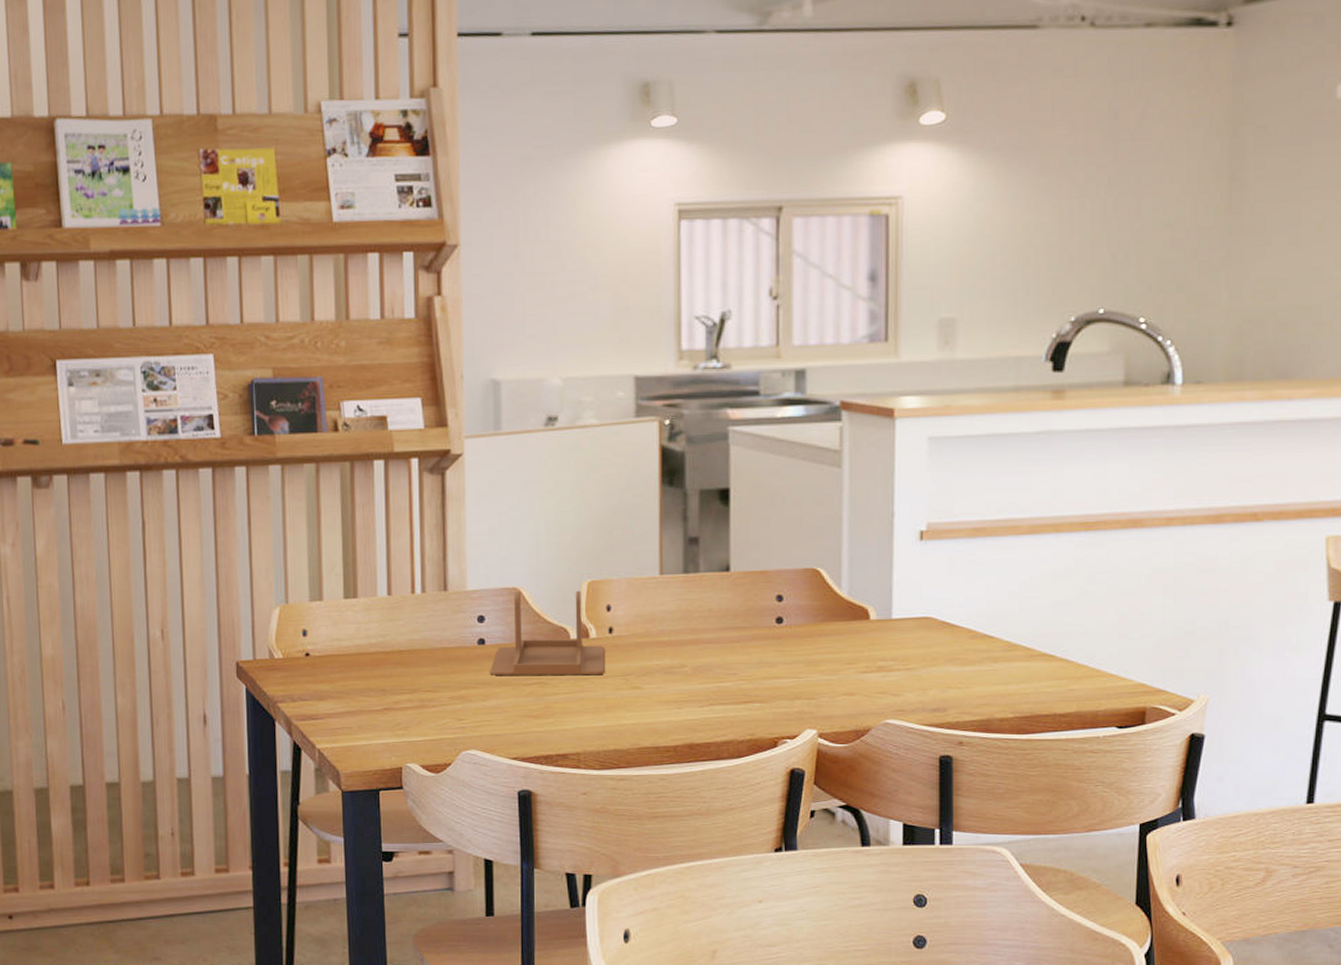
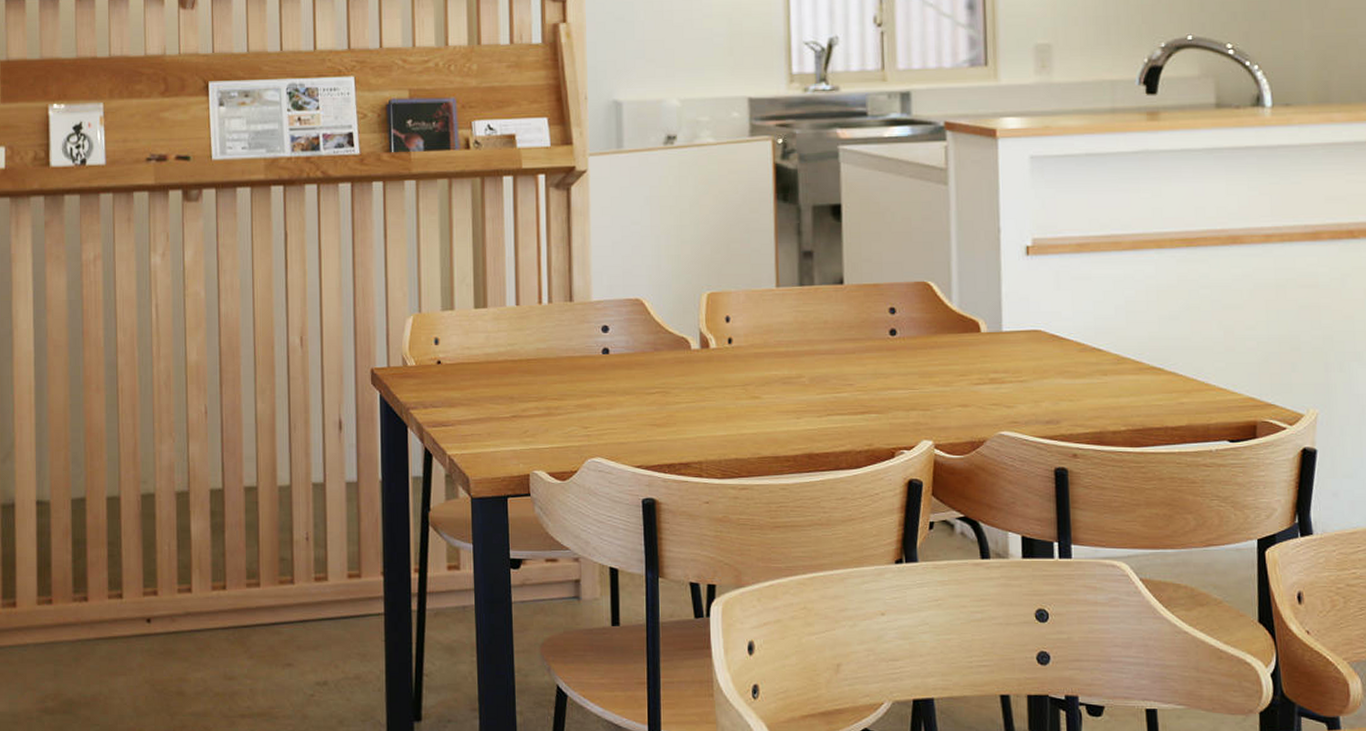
napkin holder: present [489,590,606,675] -> none [613,301,725,384]

